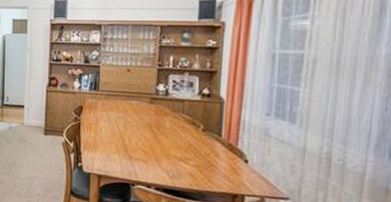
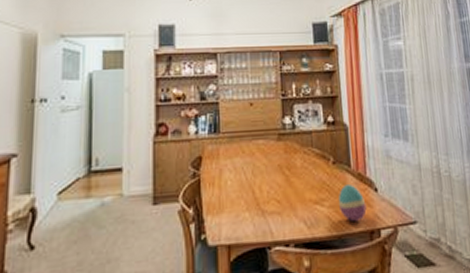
decorative egg: none [202,150,233,184] -> present [338,183,367,222]

